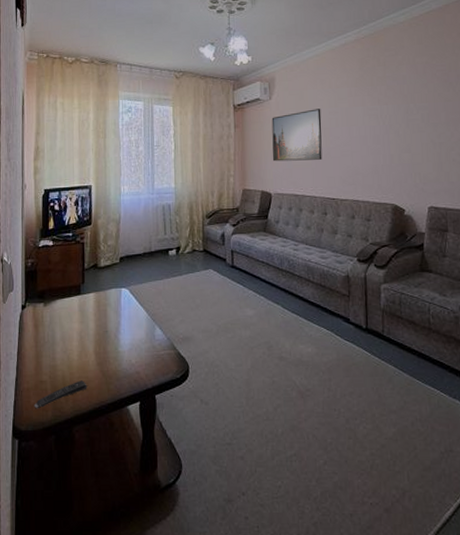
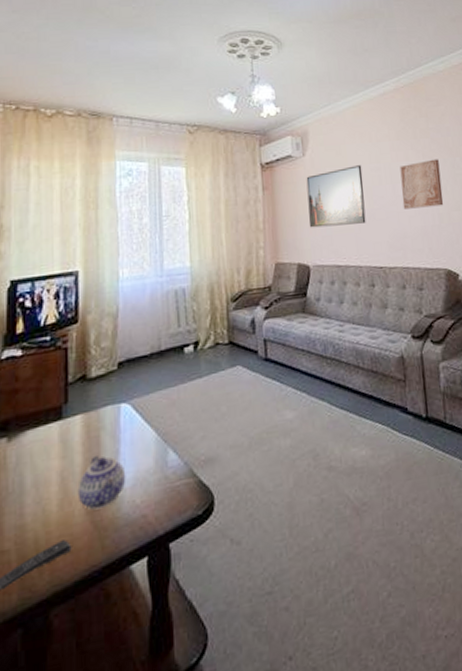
teapot: none [91,325,125,363] -> present [77,456,126,510]
wall art: none [356,105,395,149] -> present [400,159,444,210]

